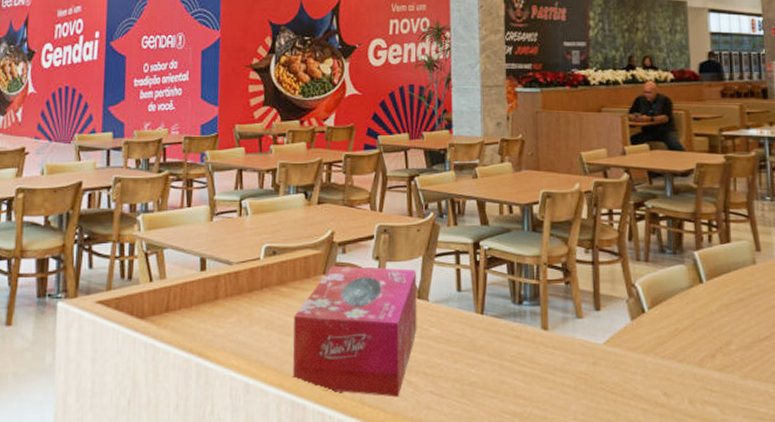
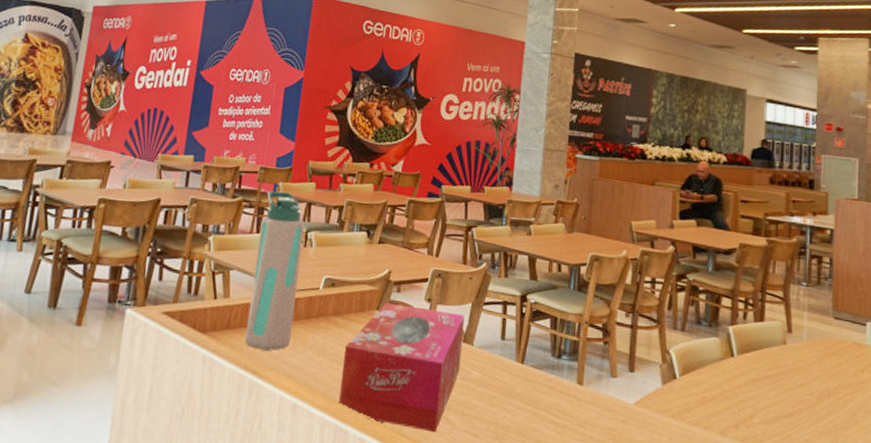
water bottle: none [187,160,238,331] -> present [244,191,305,352]

